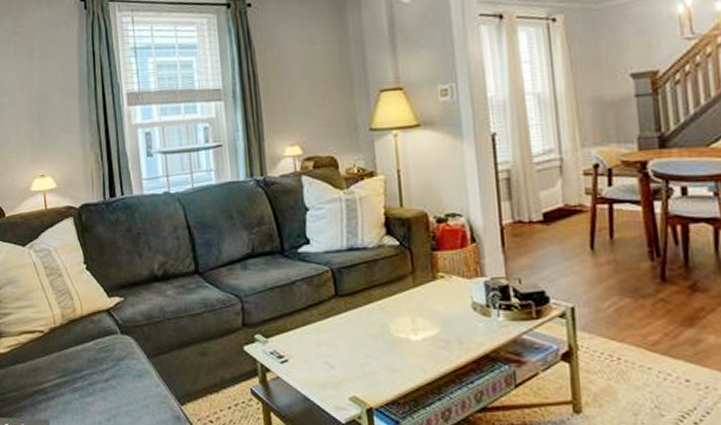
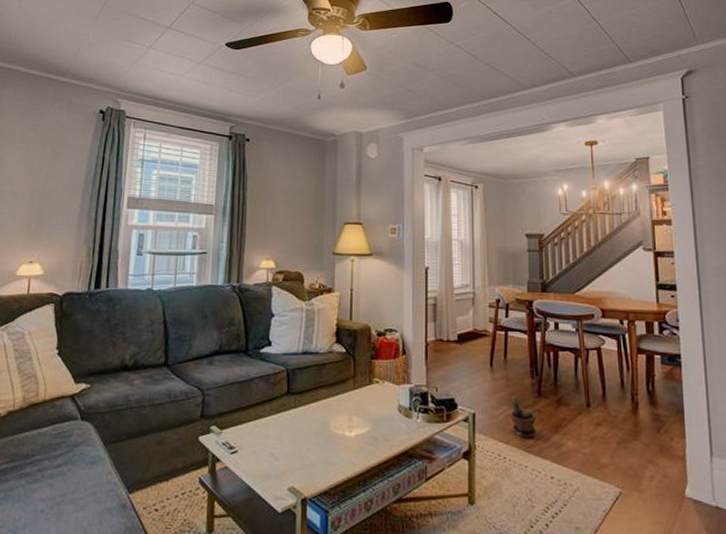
potted plant: none [622,283,662,335] -> present [510,396,537,439]

